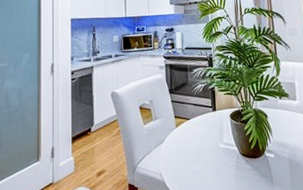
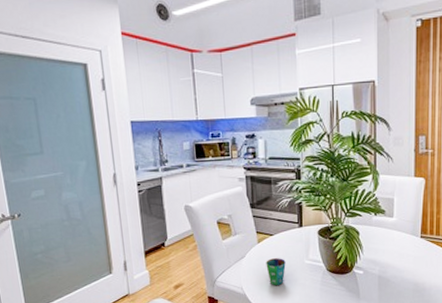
cup: none [183,142,202,171] -> present [266,258,286,285]

